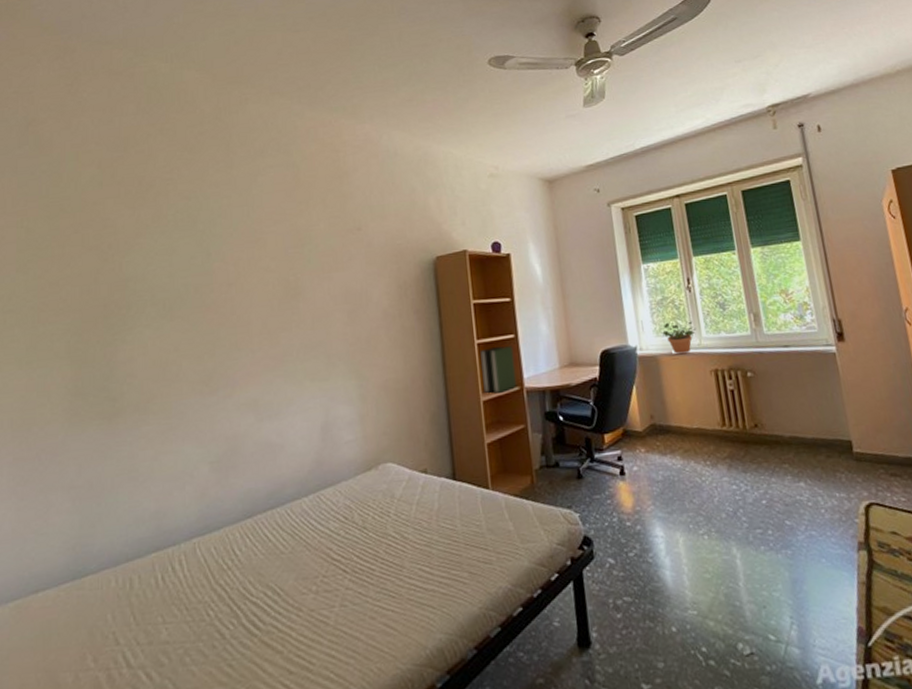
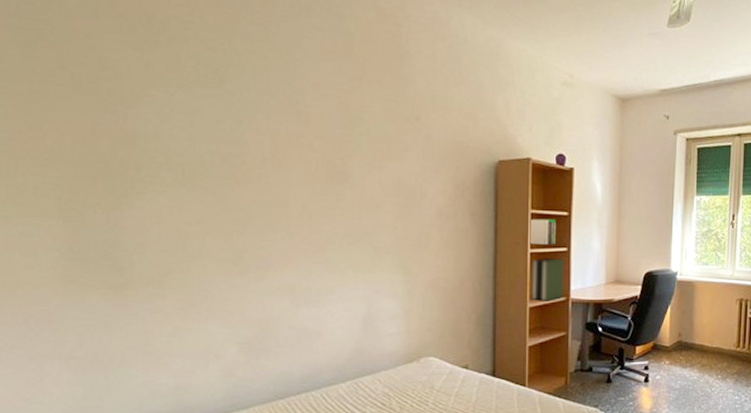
books: none [473,306,502,335] -> present [529,218,557,245]
potted plant: present [662,321,697,355] -> none [702,252,732,283]

